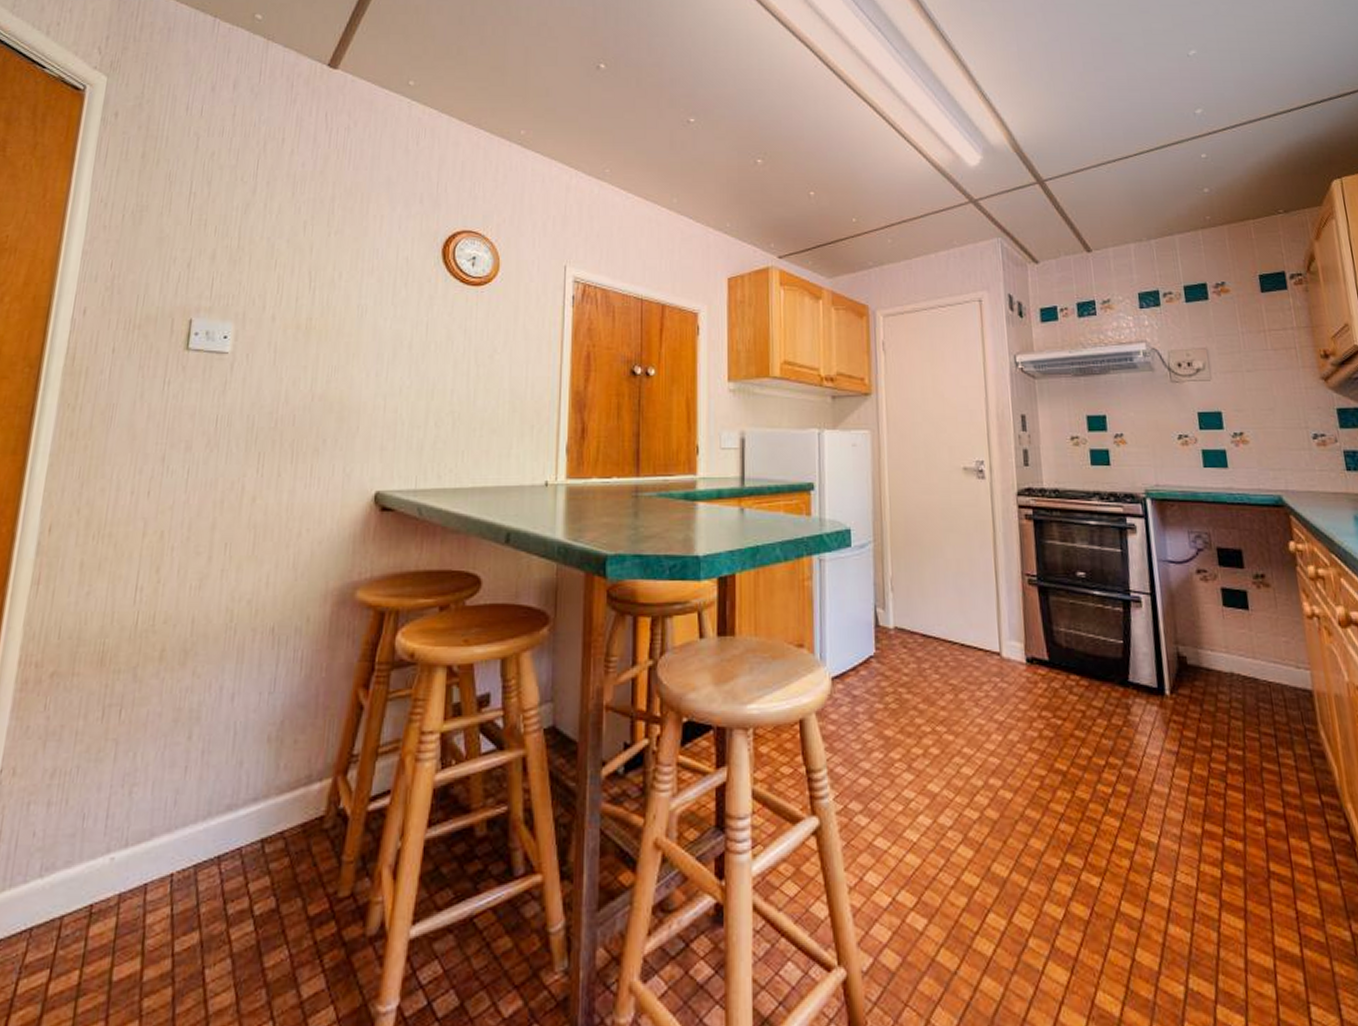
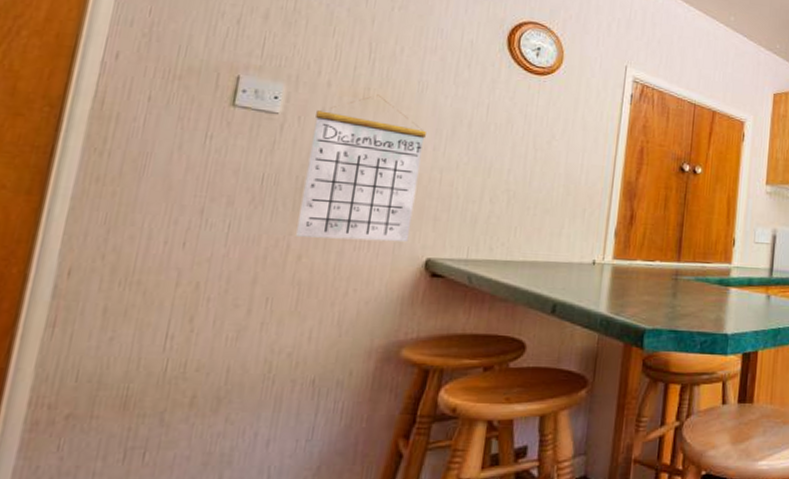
calendar: none [250,324,368,477] -> present [296,94,426,242]

